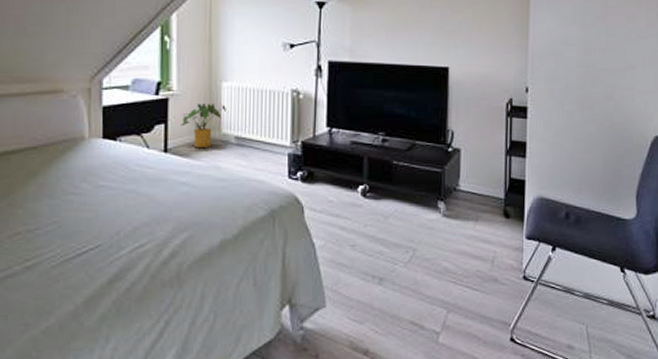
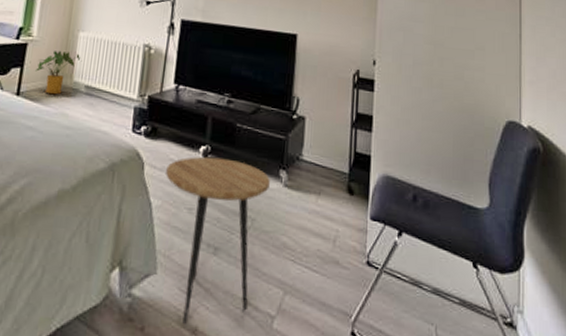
side table: none [326,195,429,348] -> present [166,156,270,324]

